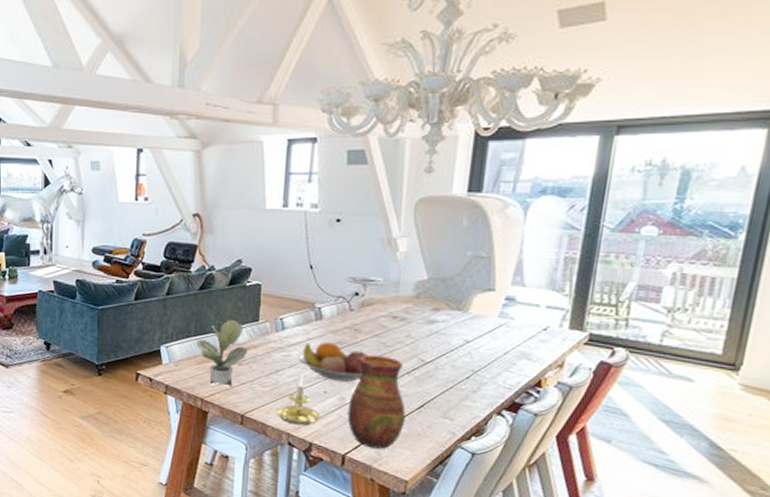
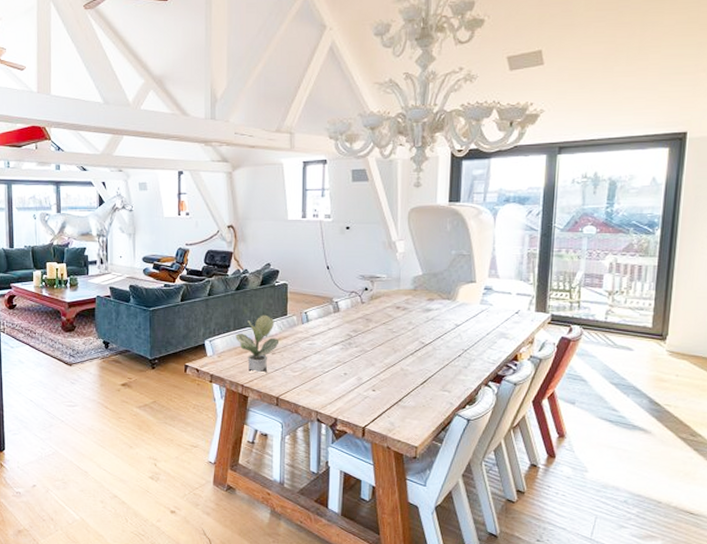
candle holder: present [276,374,320,425] -> none [306,359,342,404]
fruit bowl: present [298,342,369,382] -> none [322,331,379,364]
vase: present [347,355,406,449] -> none [364,340,413,420]

